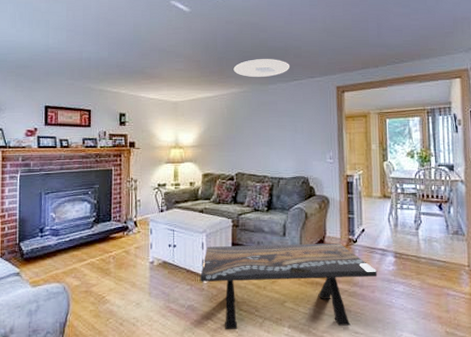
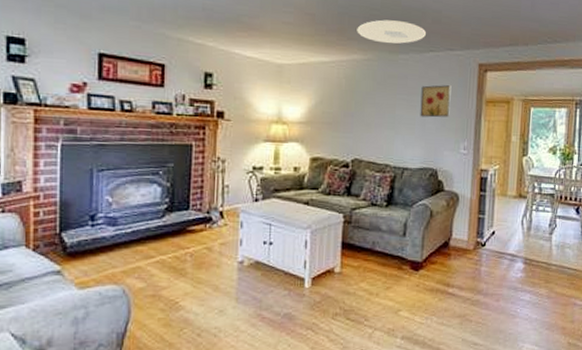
coffee table: present [200,243,378,330] -> none [301,245,504,342]
wall art: none [289,106,315,134] -> present [420,85,452,118]

